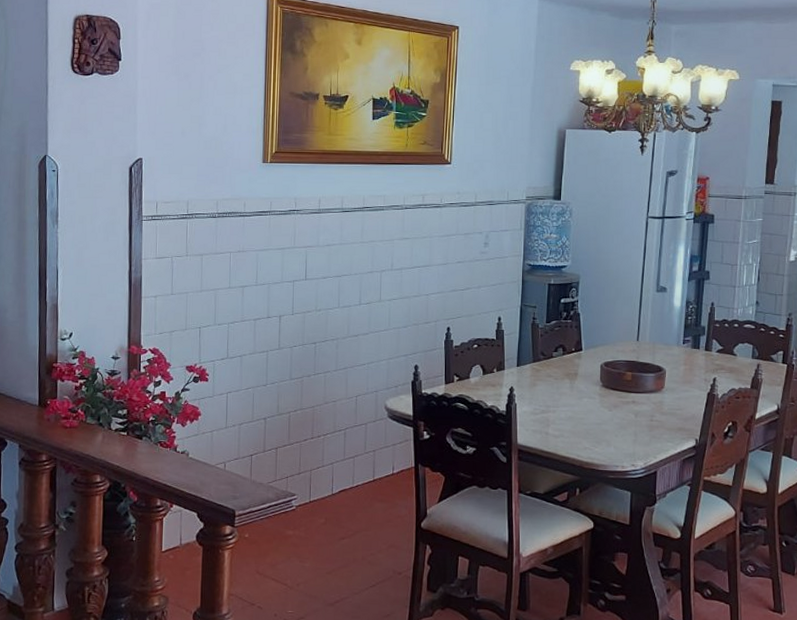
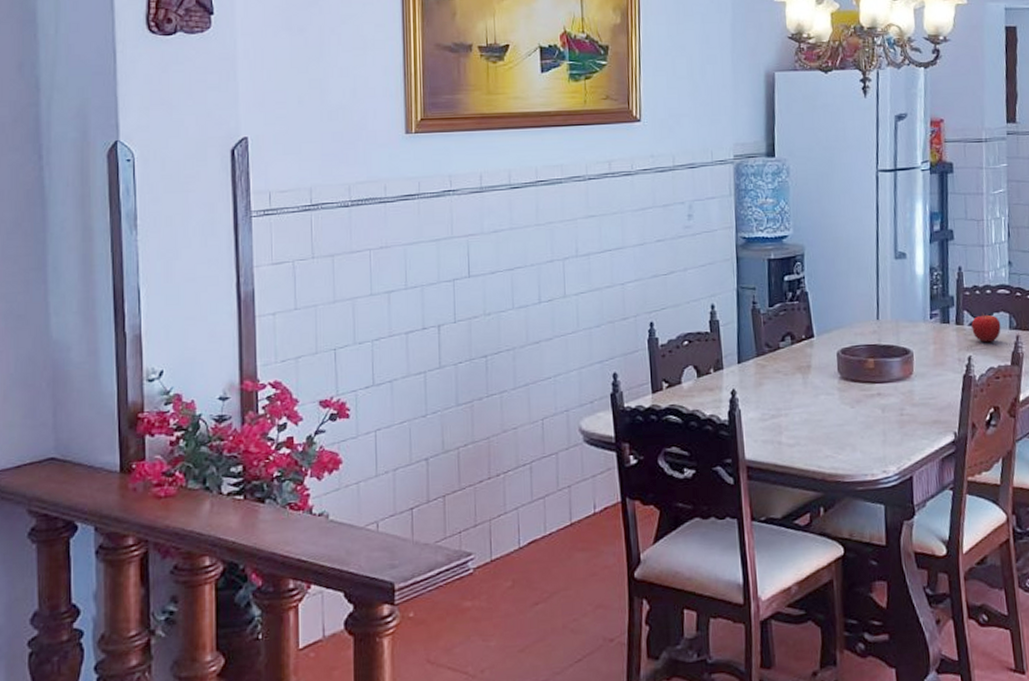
fruit: none [719,342,744,368] -> present [971,312,1001,343]

